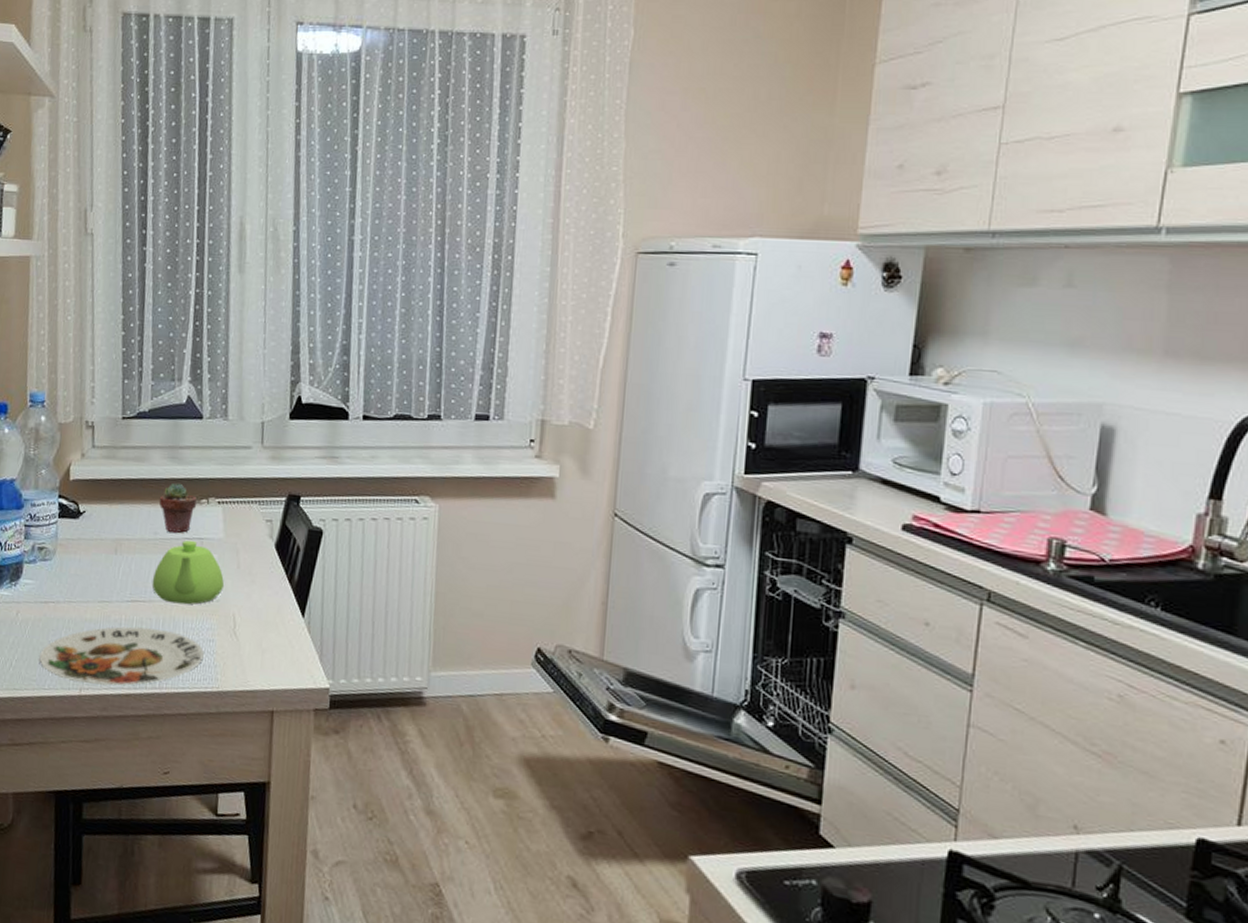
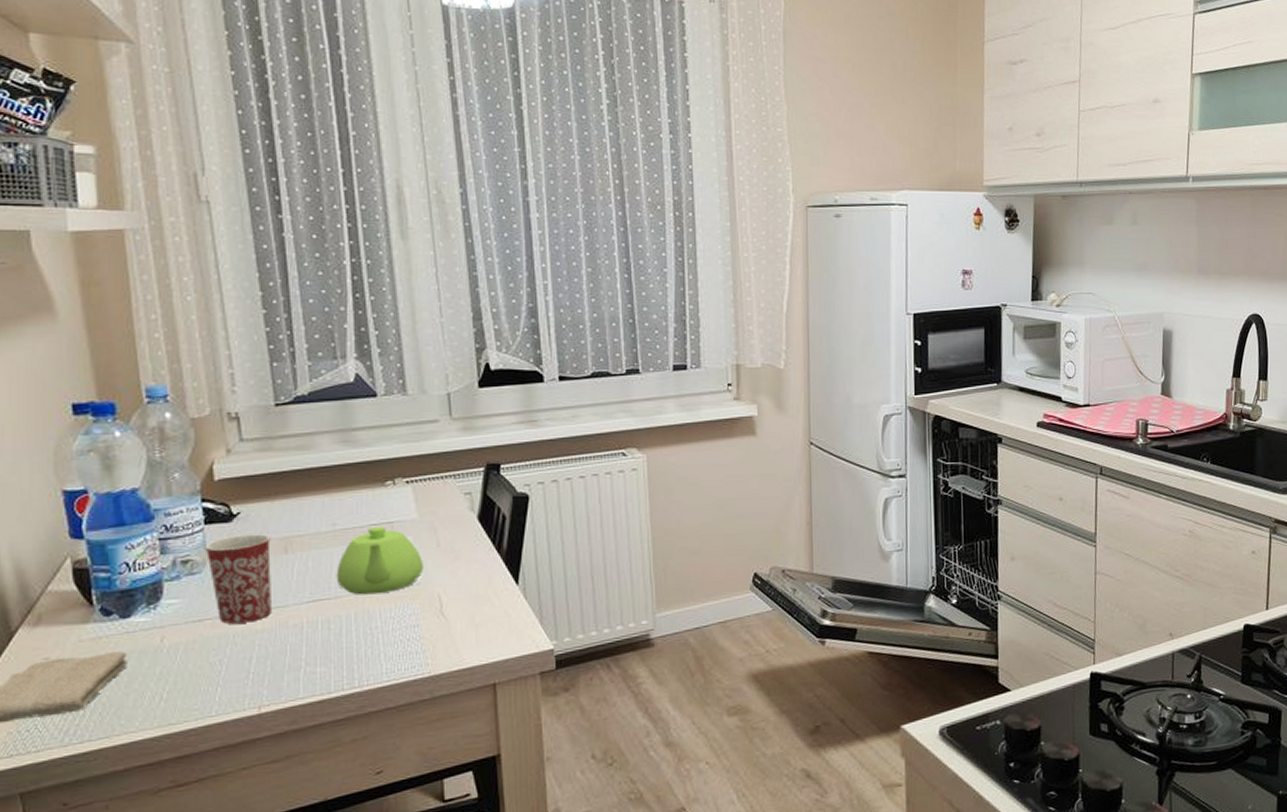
plate: present [39,626,204,686] -> none [200,624,409,700]
mug: none [56,530,106,611] -> present [204,534,271,624]
potted succulent: present [159,482,197,534] -> none [333,467,380,522]

